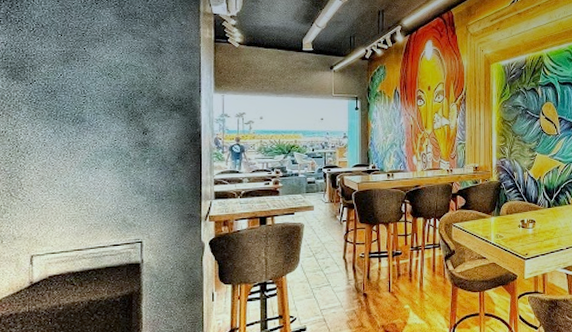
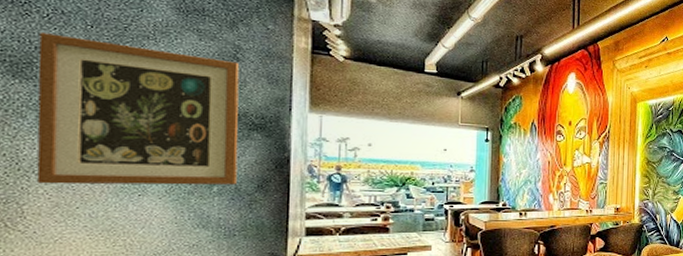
wall art: none [28,43,163,162] -> present [36,33,240,185]

